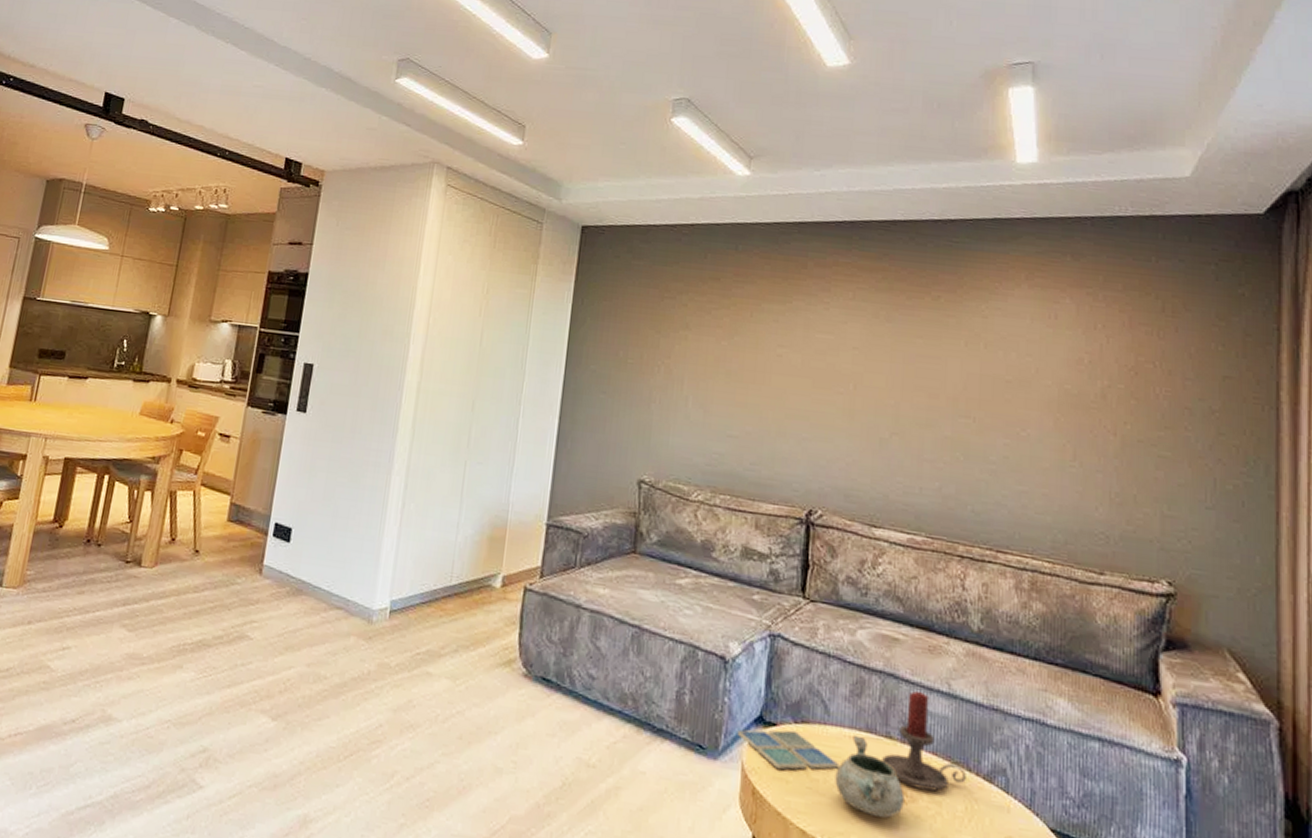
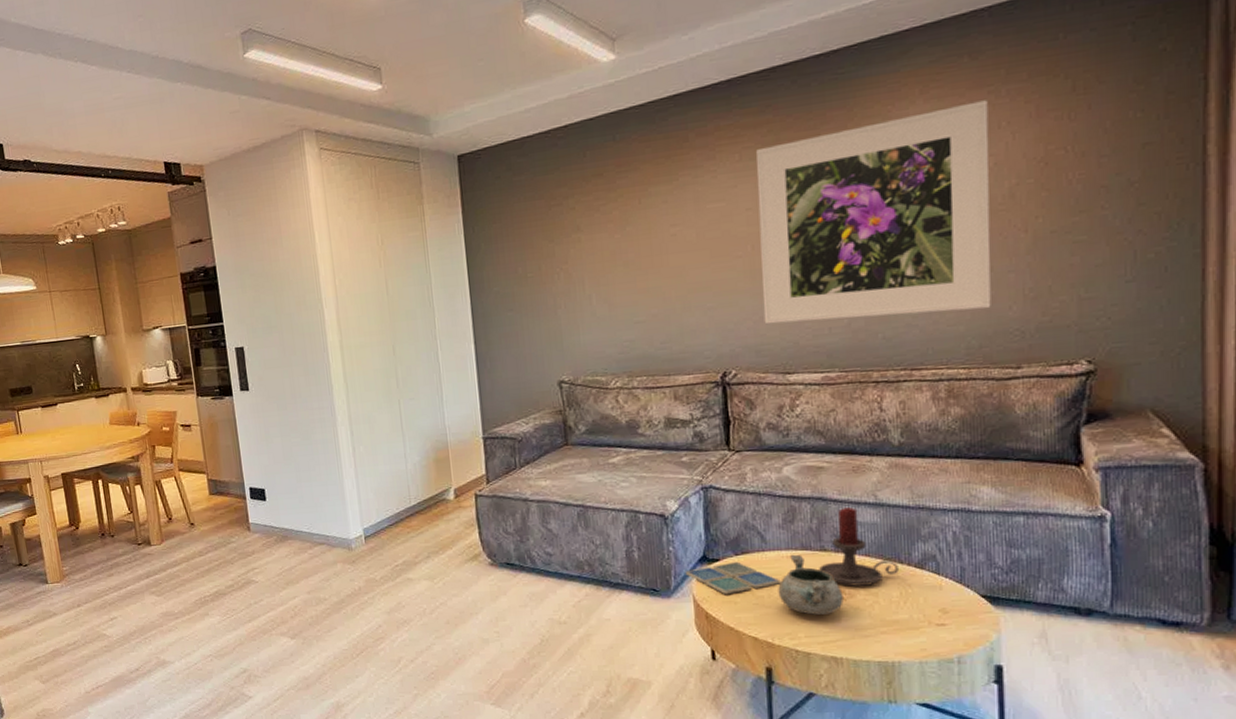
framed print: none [857,292,1086,505] -> present [756,100,991,325]

